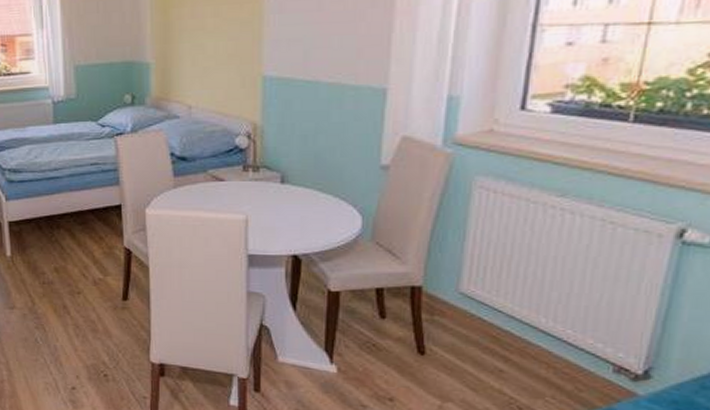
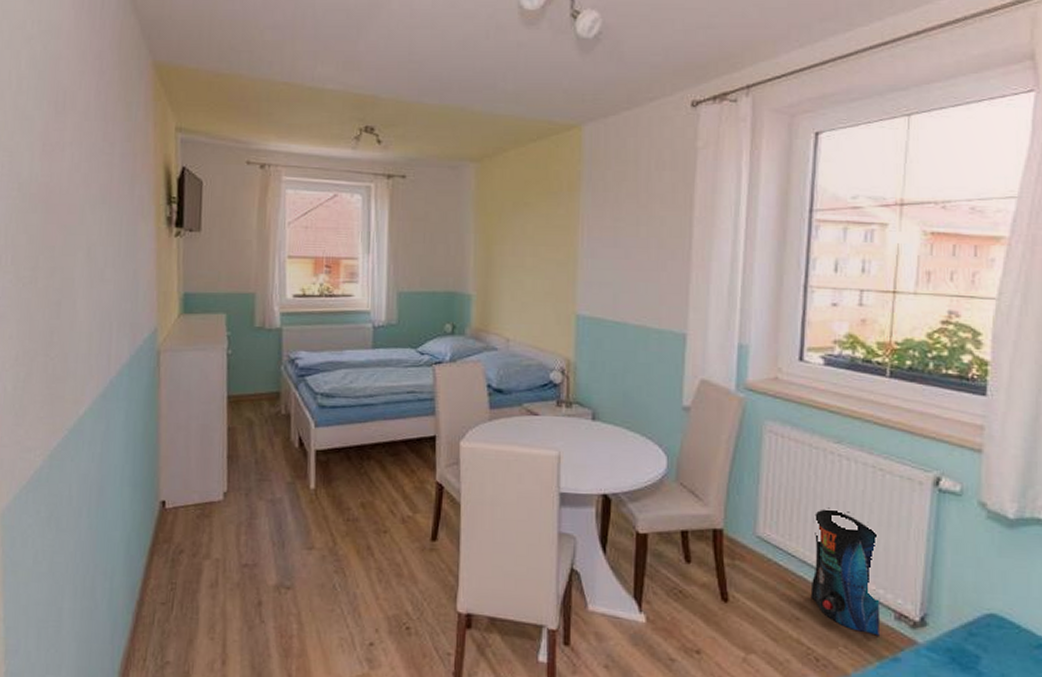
pouch: none [517,263,600,388] -> present [810,507,881,636]

